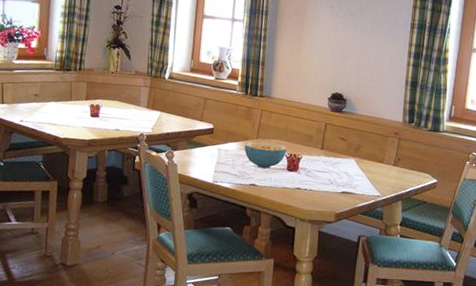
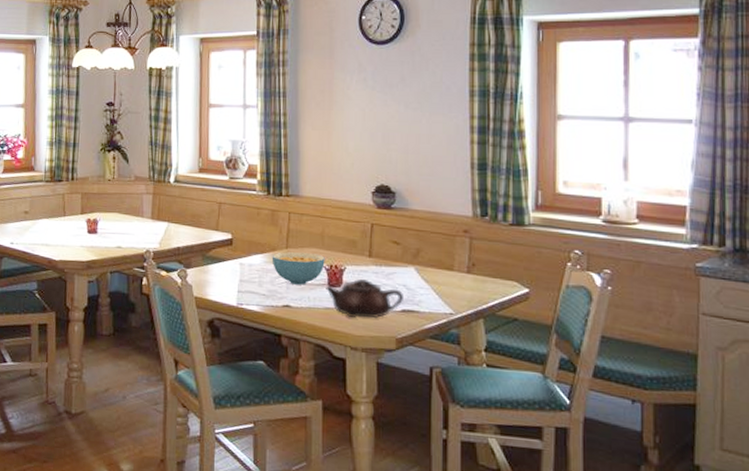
teapot: none [285,165,344,198] -> present [326,278,403,319]

